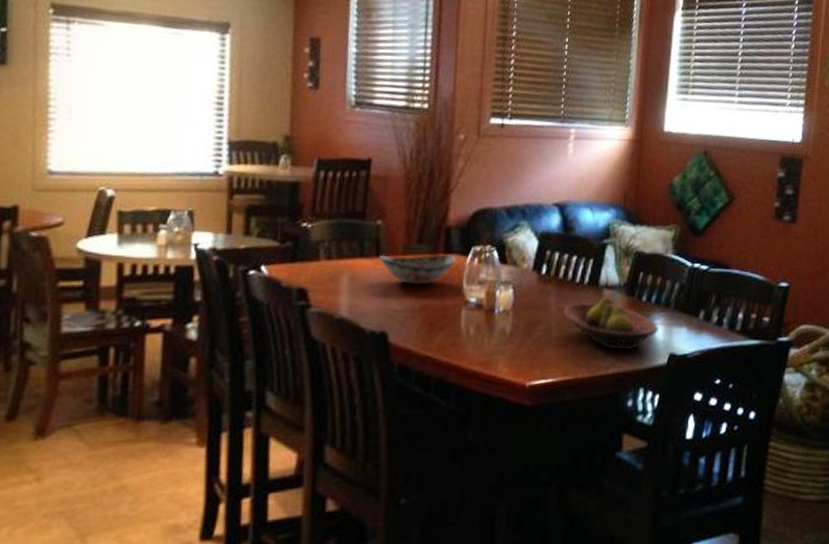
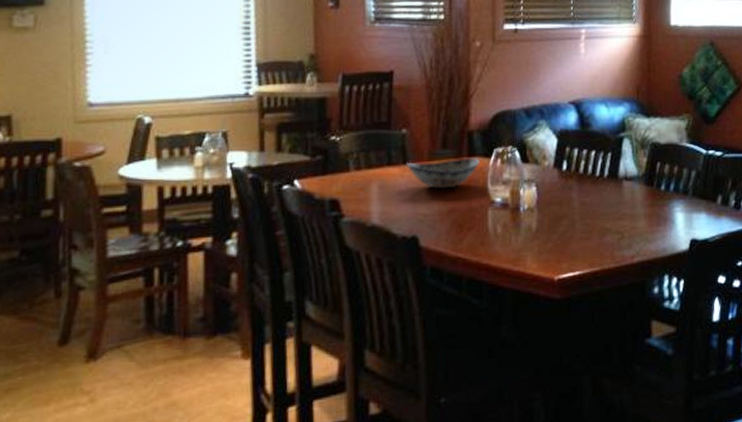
fruit bowl: present [563,298,658,351] -> none [586,189,678,239]

